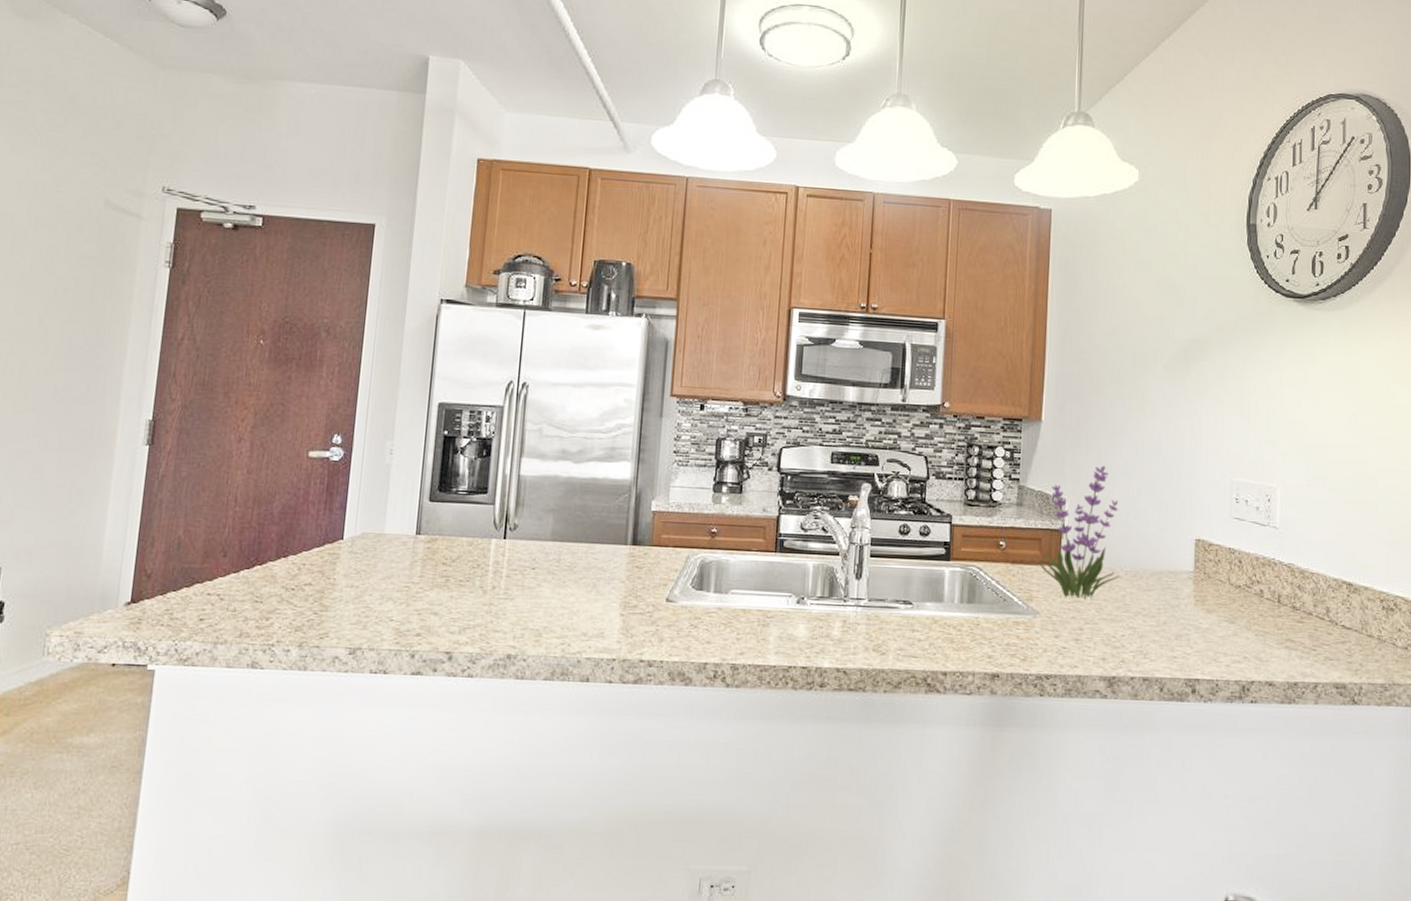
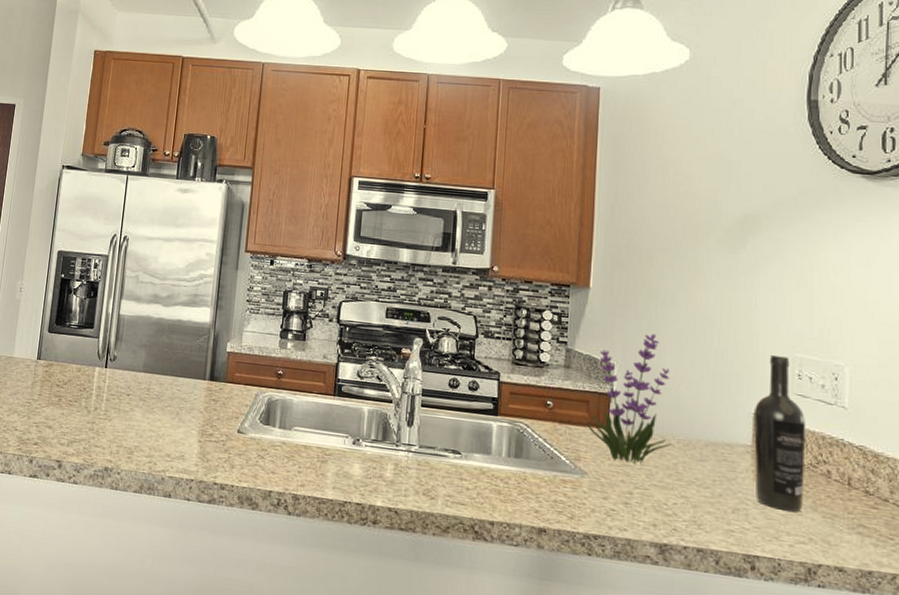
wine bottle: none [1195,480,1243,633] -> present [753,354,807,512]

